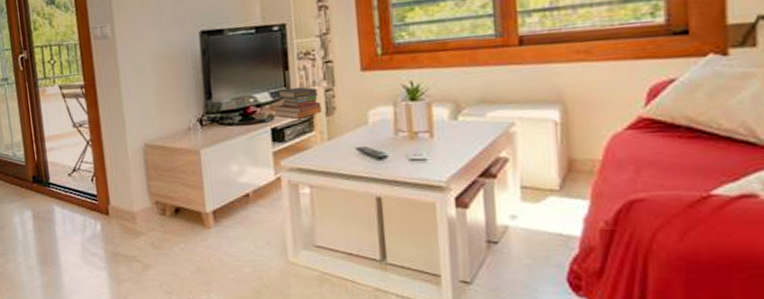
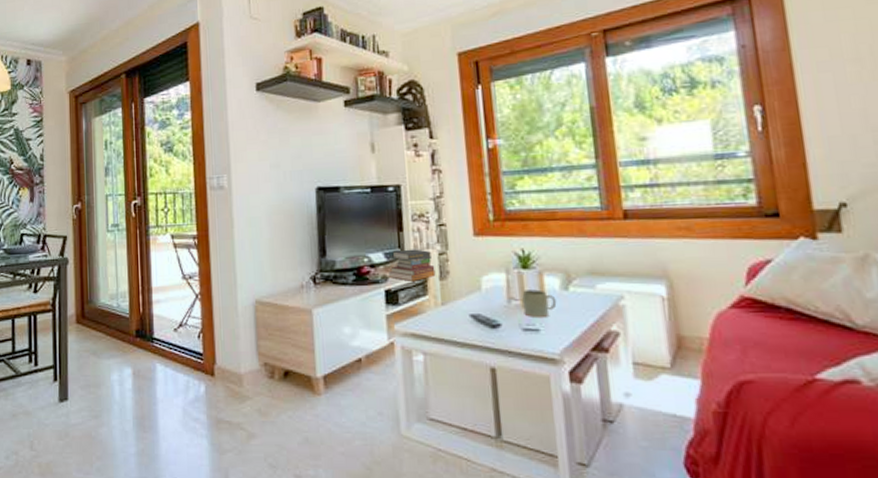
mug: none [409,120,445,148] -> present [522,289,557,317]

